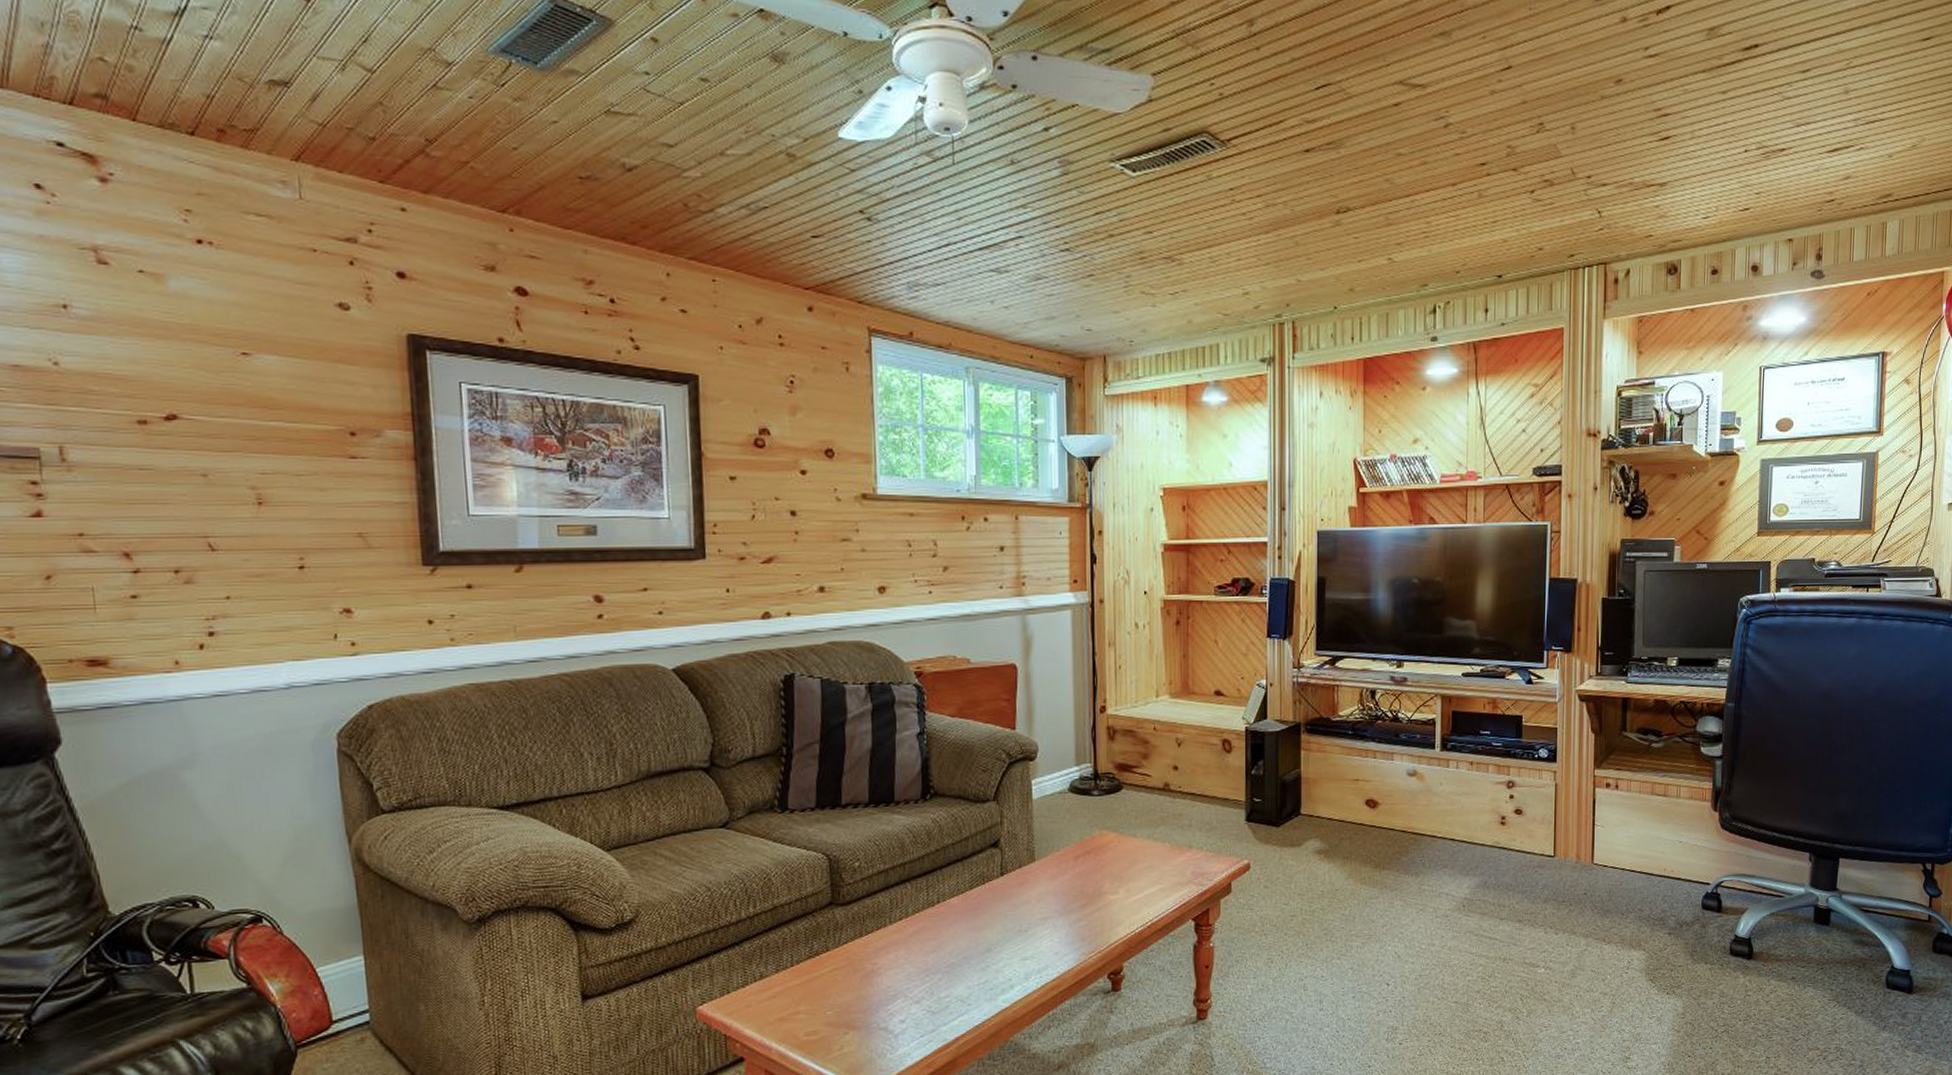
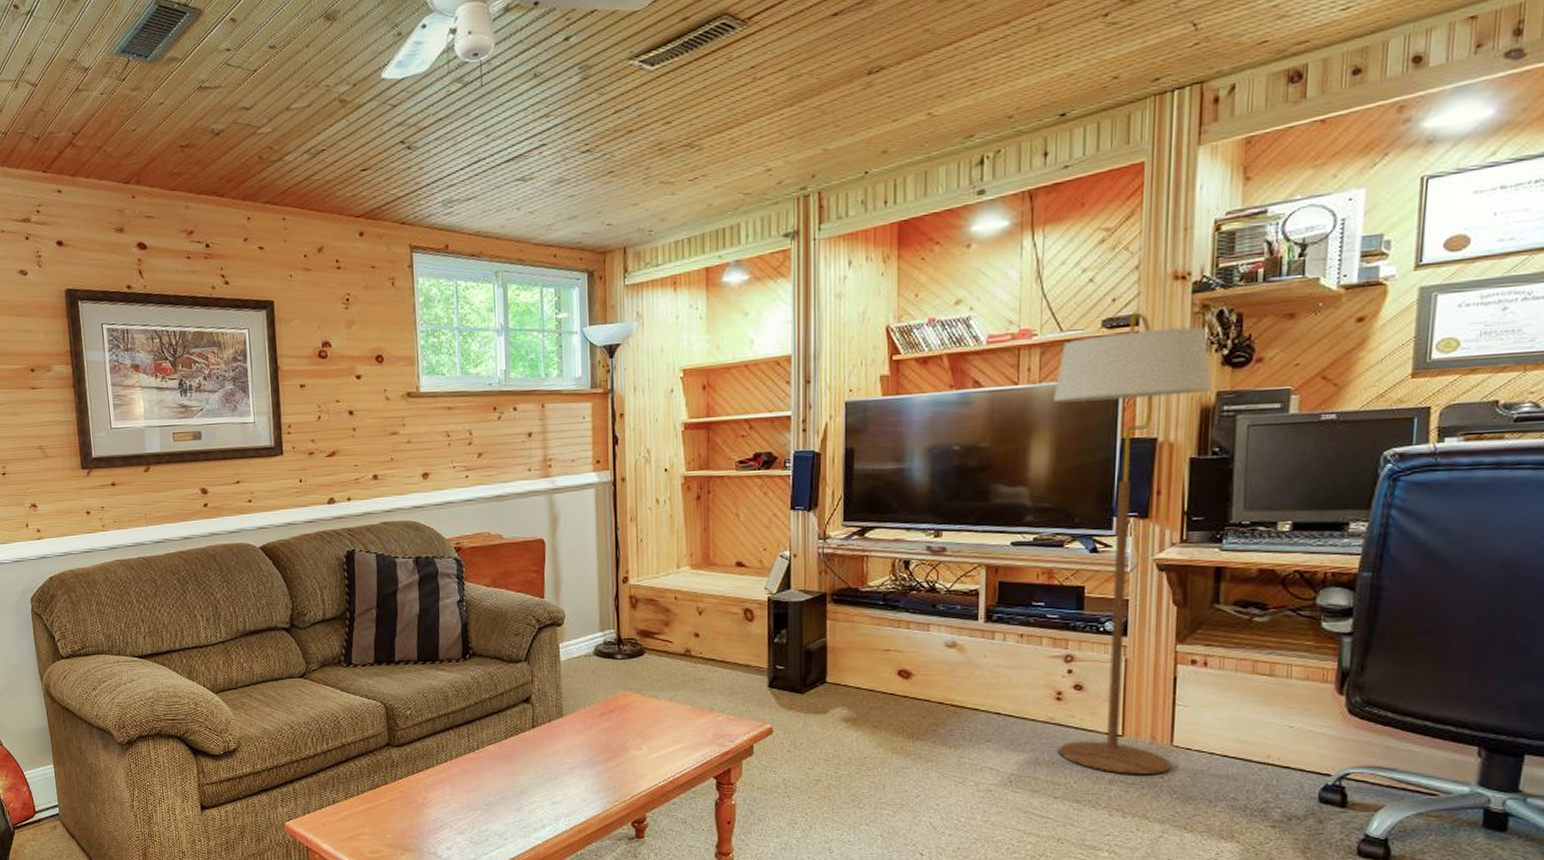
floor lamp: none [1495,463,1617,893] -> present [1053,312,1212,775]

